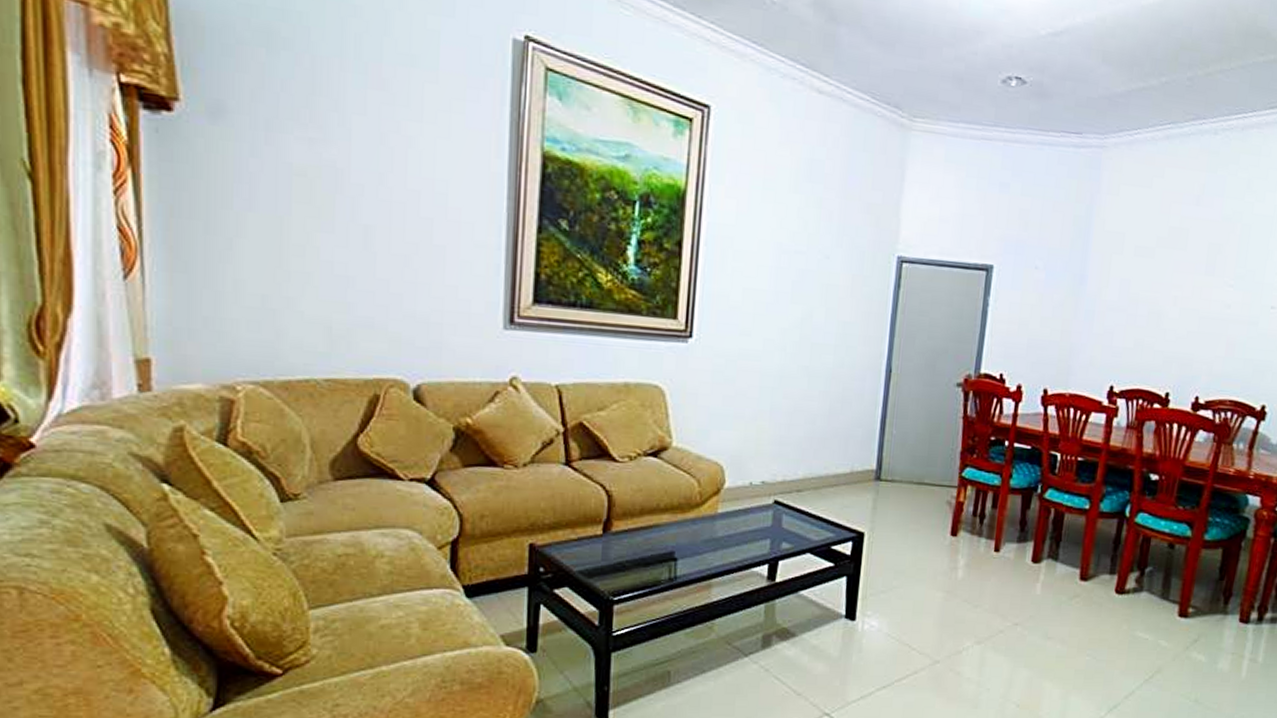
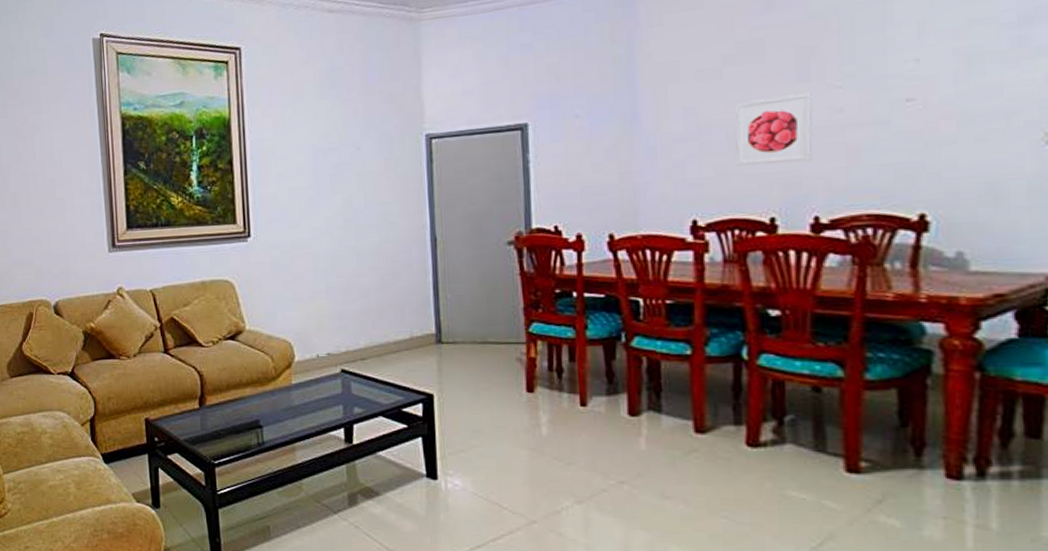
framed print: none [1150,284,1213,347] -> present [735,92,813,167]

